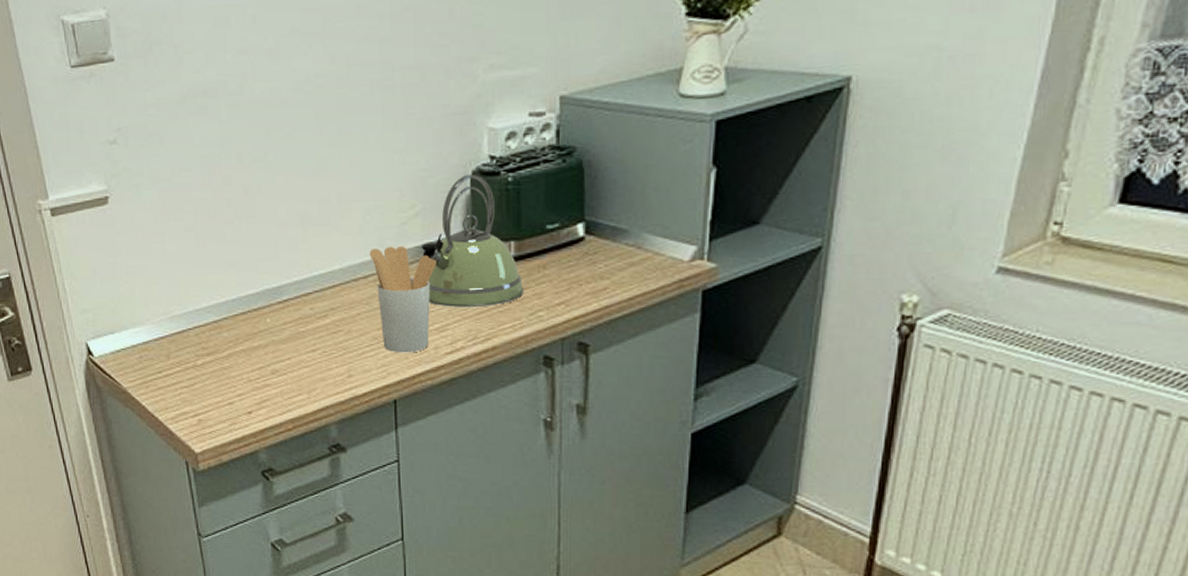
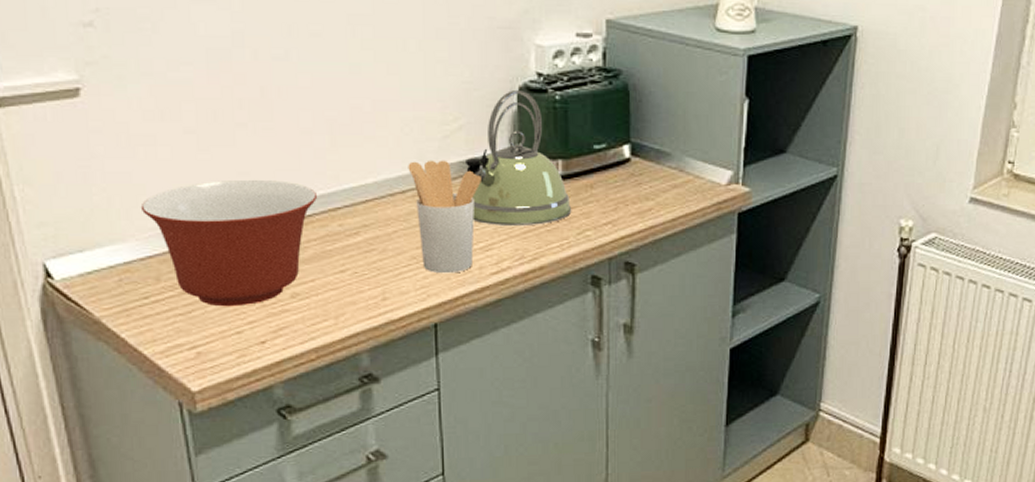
mixing bowl: none [154,269,291,381] -> present [140,179,317,307]

